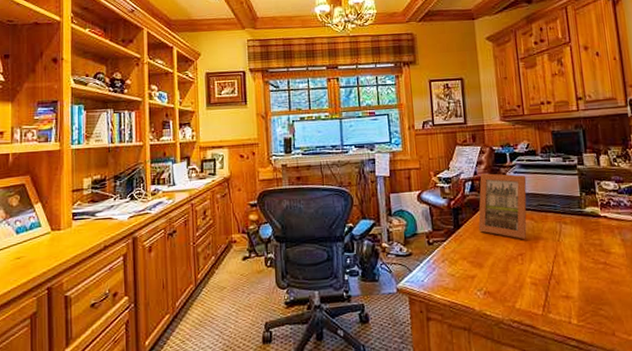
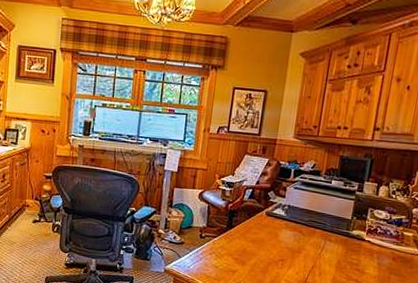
picture frame: present [478,173,527,239] -> none [248,184,305,248]

